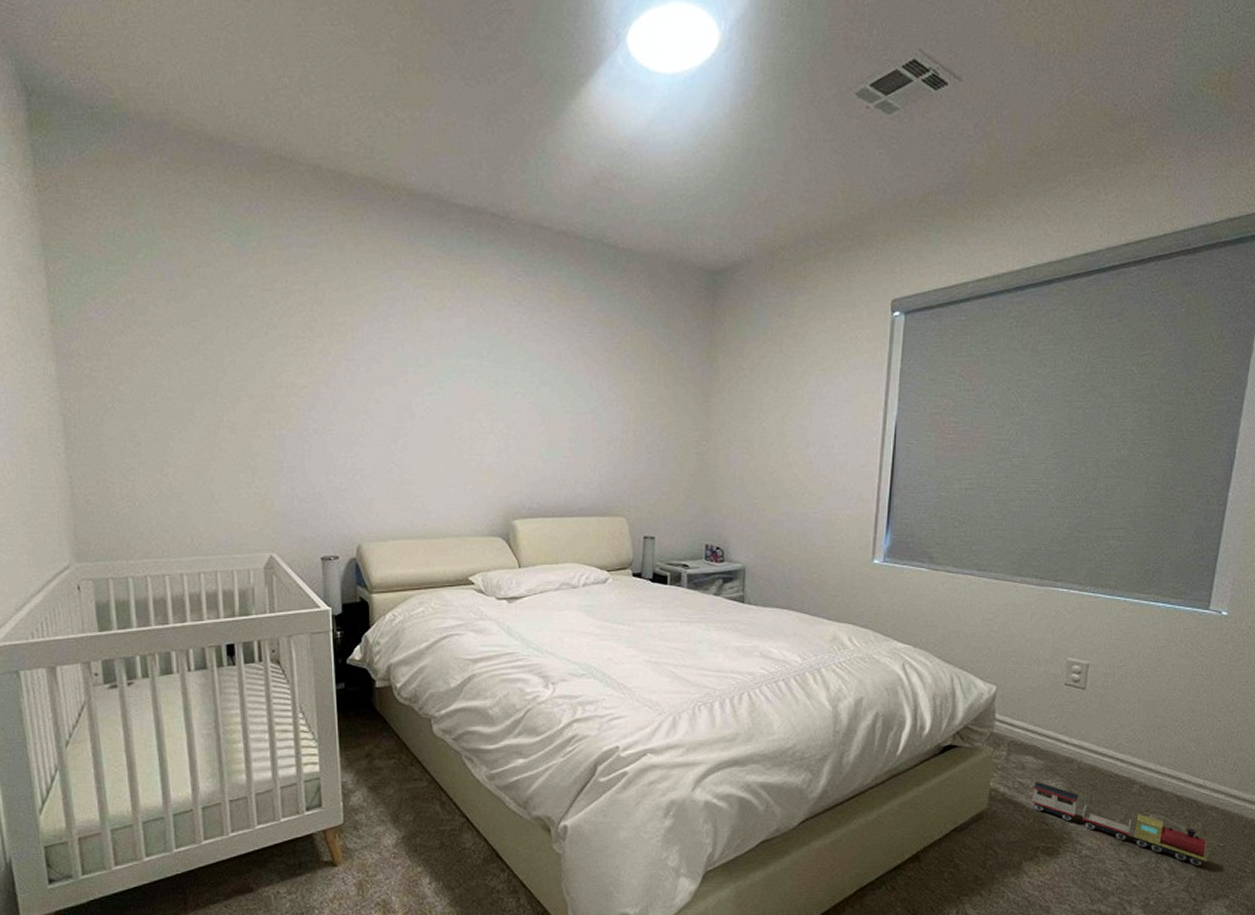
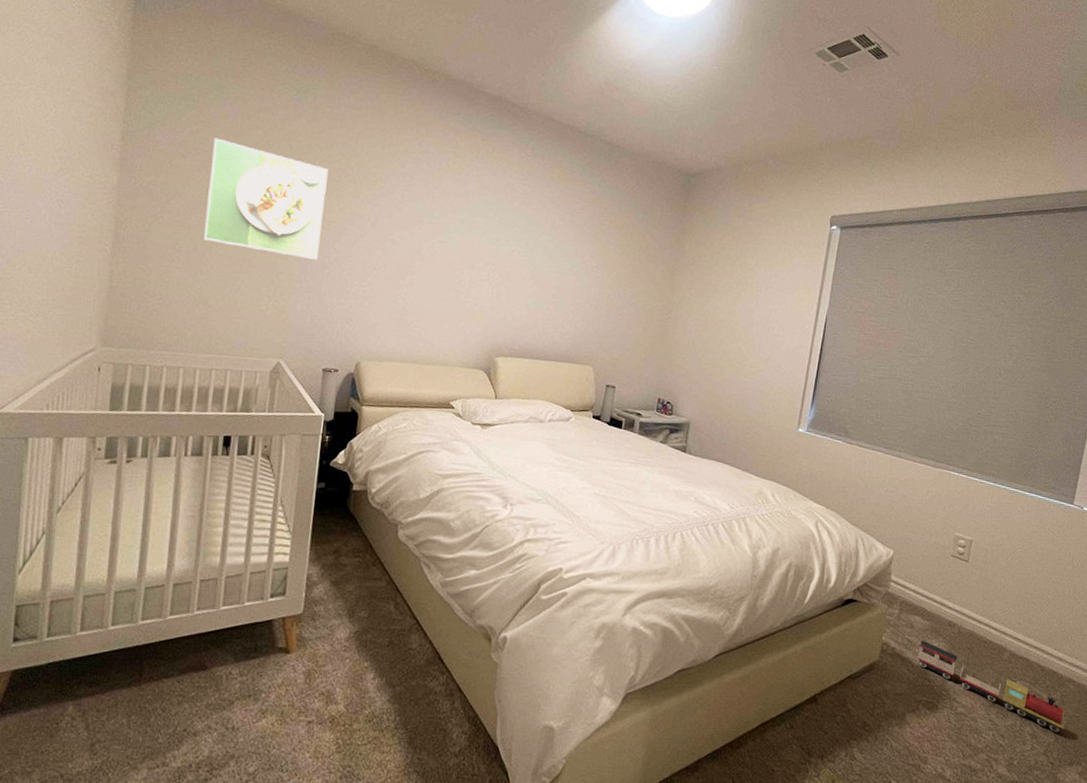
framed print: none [153,305,294,434] -> present [204,137,329,260]

